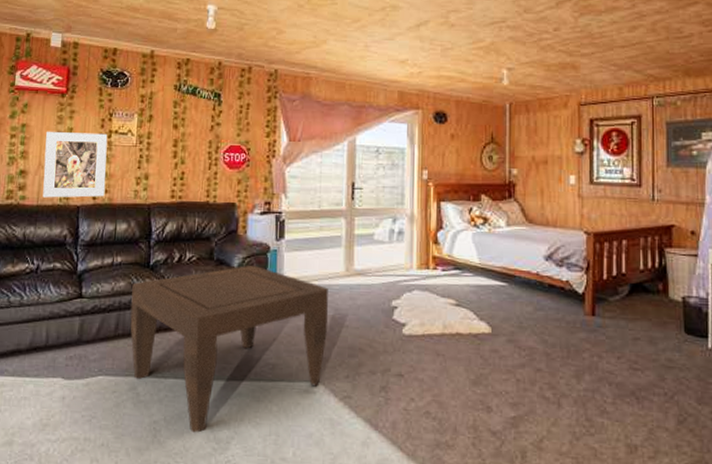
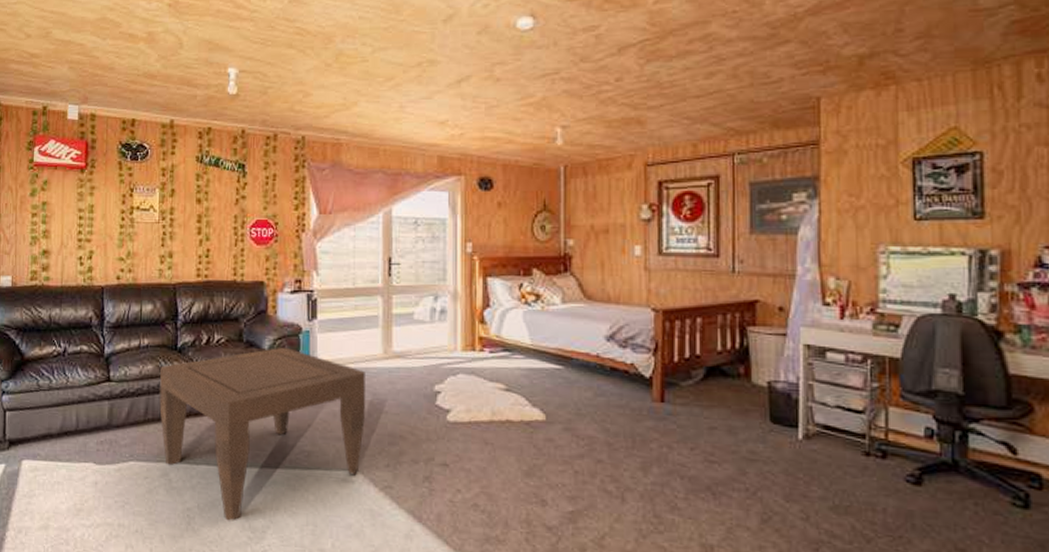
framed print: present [42,131,108,198] -> none [66,208,130,279]

